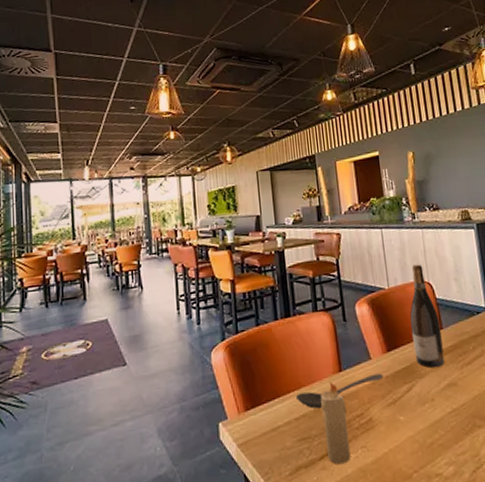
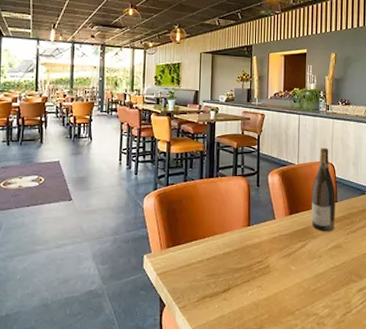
stirrer: present [295,373,383,409] -> none [209,231,283,253]
candle: present [320,382,351,465] -> none [228,233,249,298]

